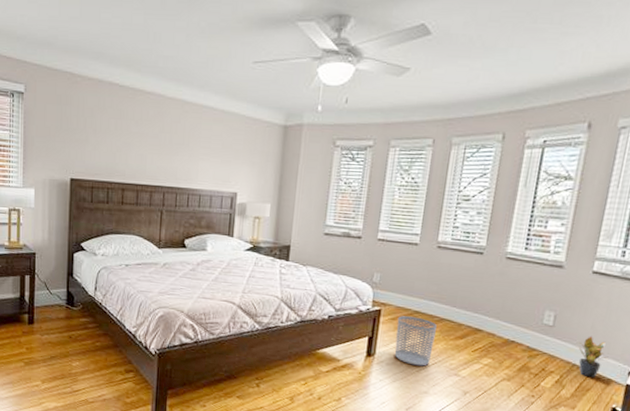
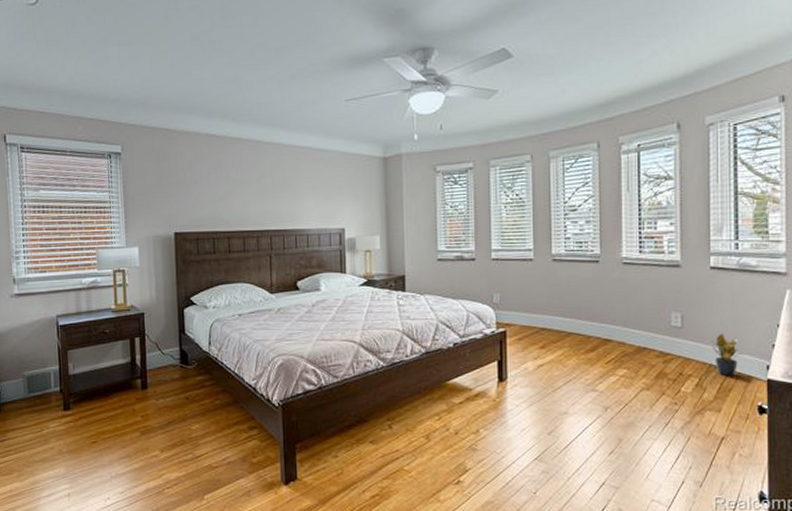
waste bin: present [394,316,437,366] -> none [524,334,565,386]

